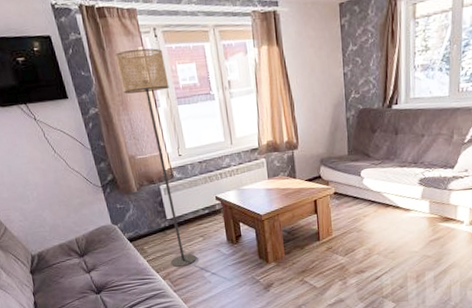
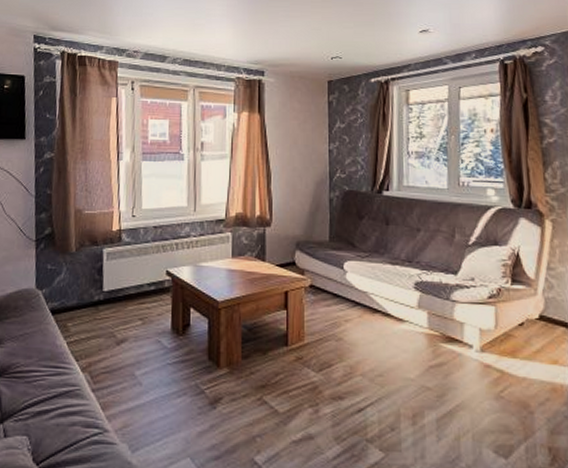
floor lamp: present [115,48,197,268] -> none [85,98,137,358]

